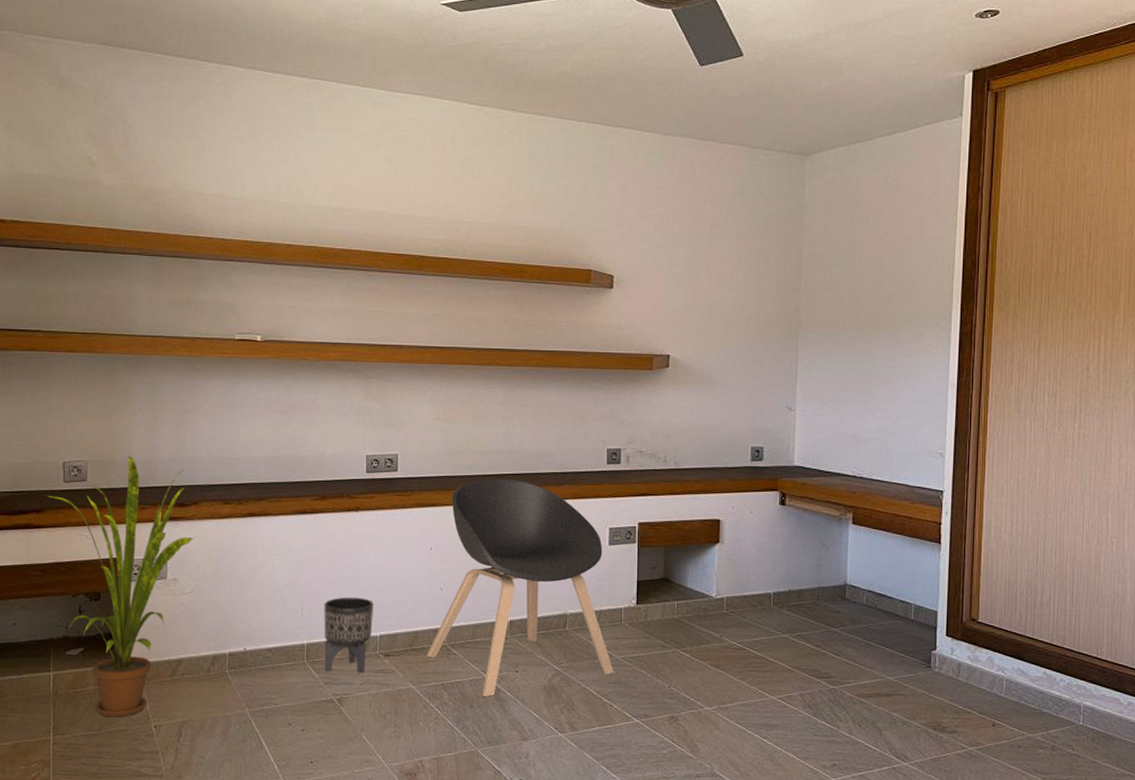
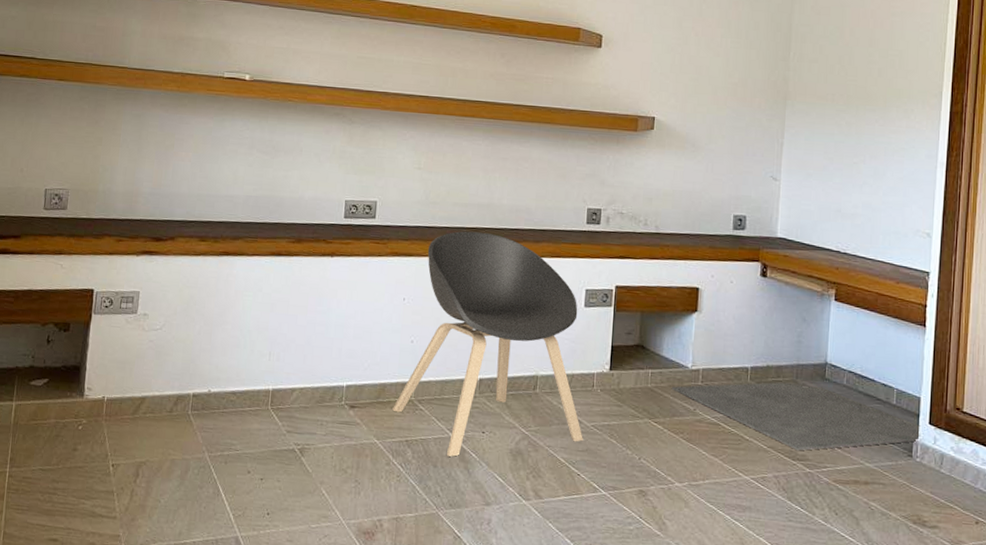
house plant: present [46,456,194,718] -> none [25,187,168,454]
planter: present [324,597,374,674] -> none [288,343,343,424]
door mat: none [698,605,939,669] -> present [672,382,922,451]

